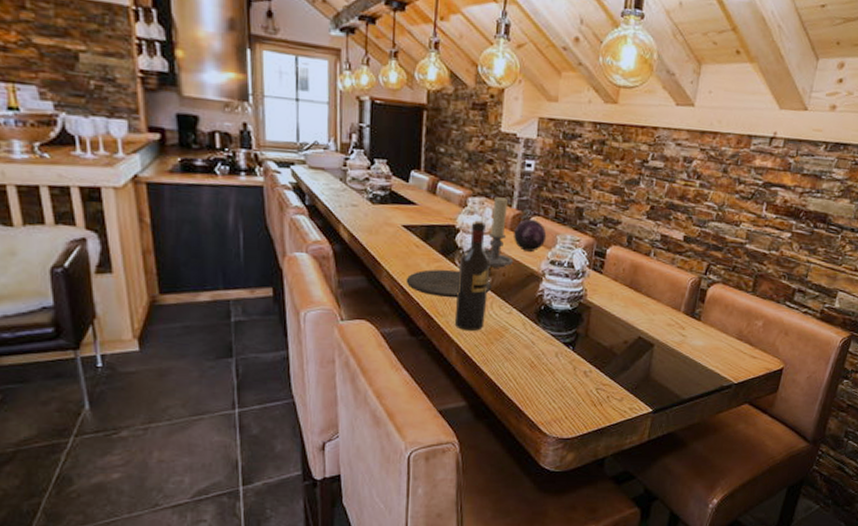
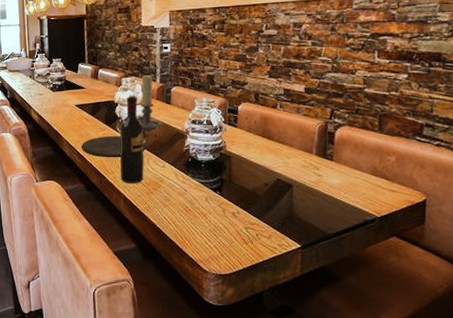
decorative orb: present [514,218,547,252] -> none [160,89,187,115]

